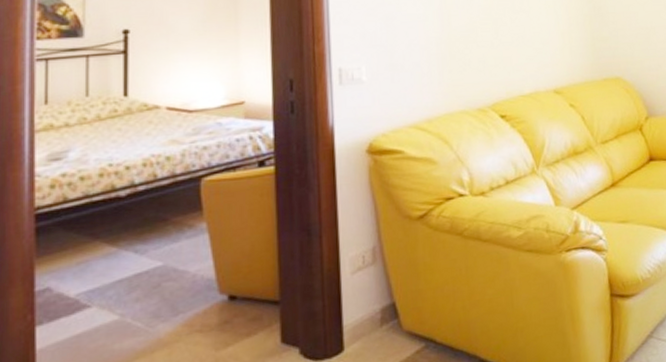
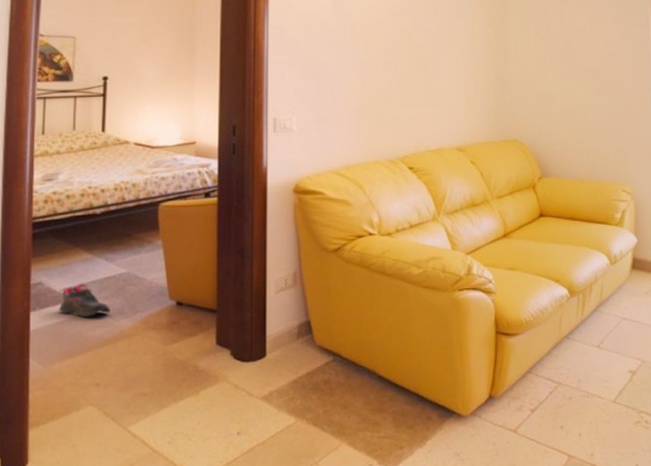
athletic shoe: none [73,283,143,327] -> present [58,283,110,317]

